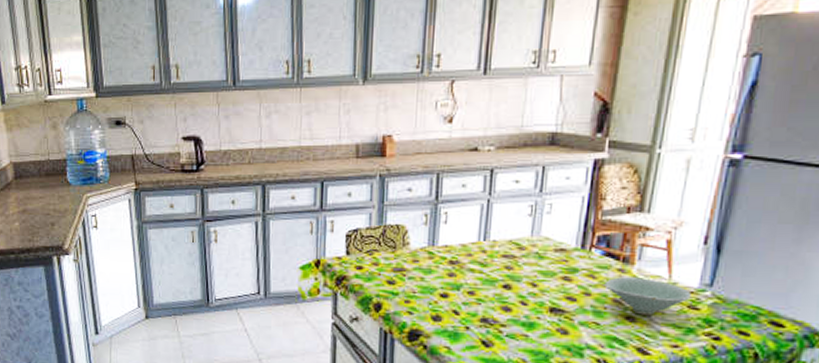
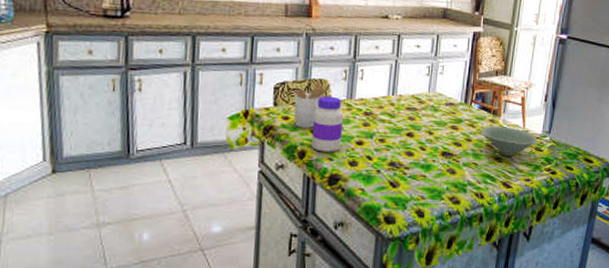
utensil holder: none [368,226,408,279] -> present [294,80,330,128]
jar: none [389,243,424,305] -> present [312,96,343,152]

